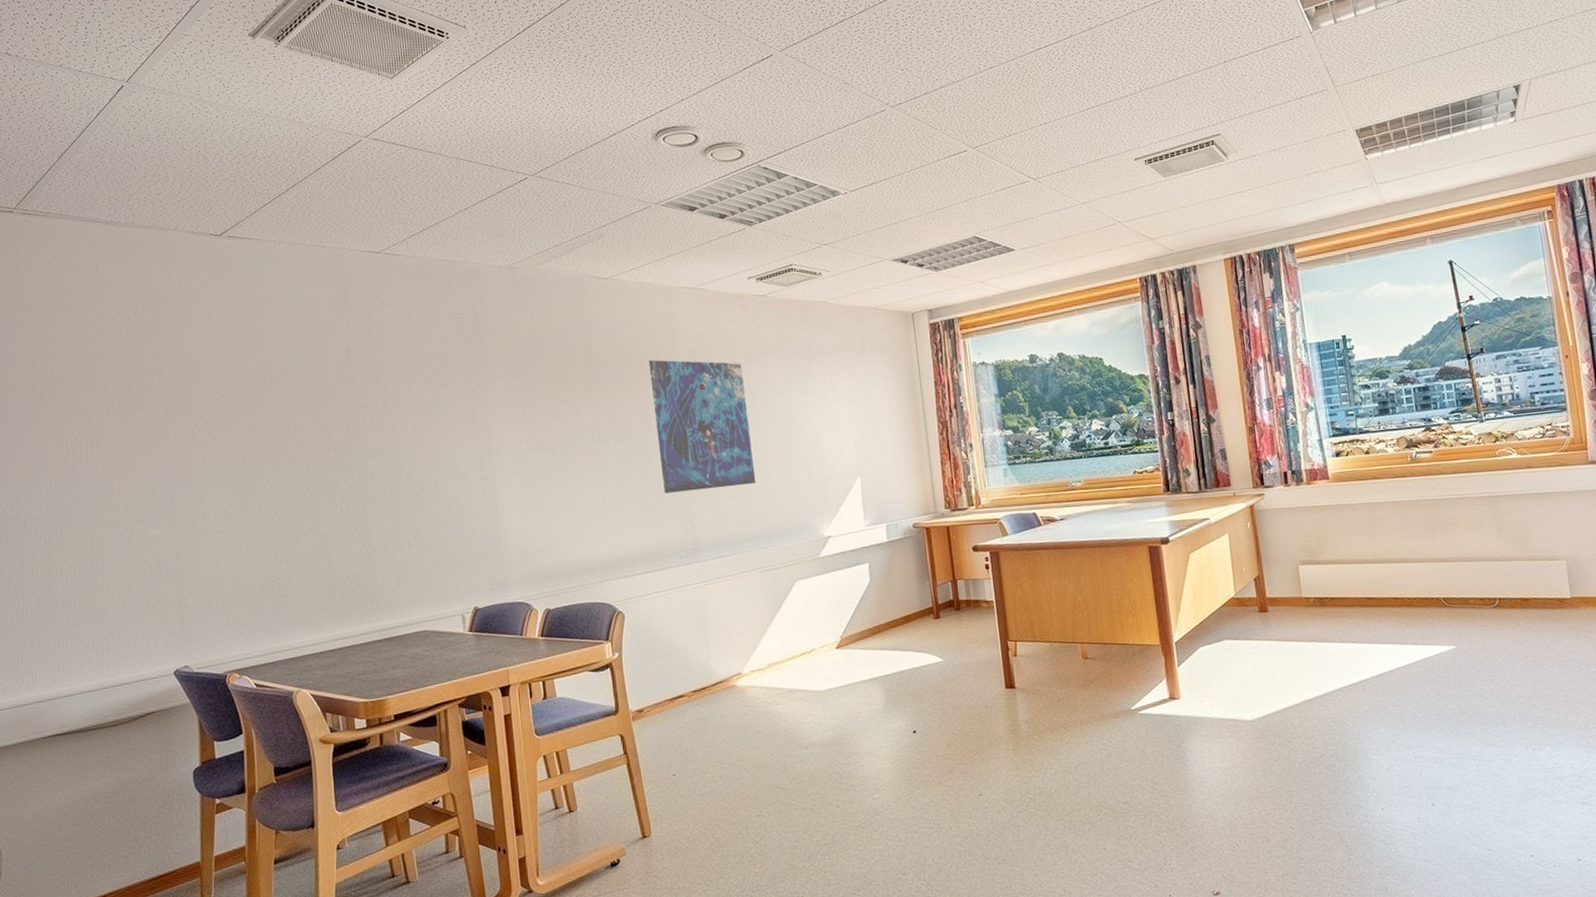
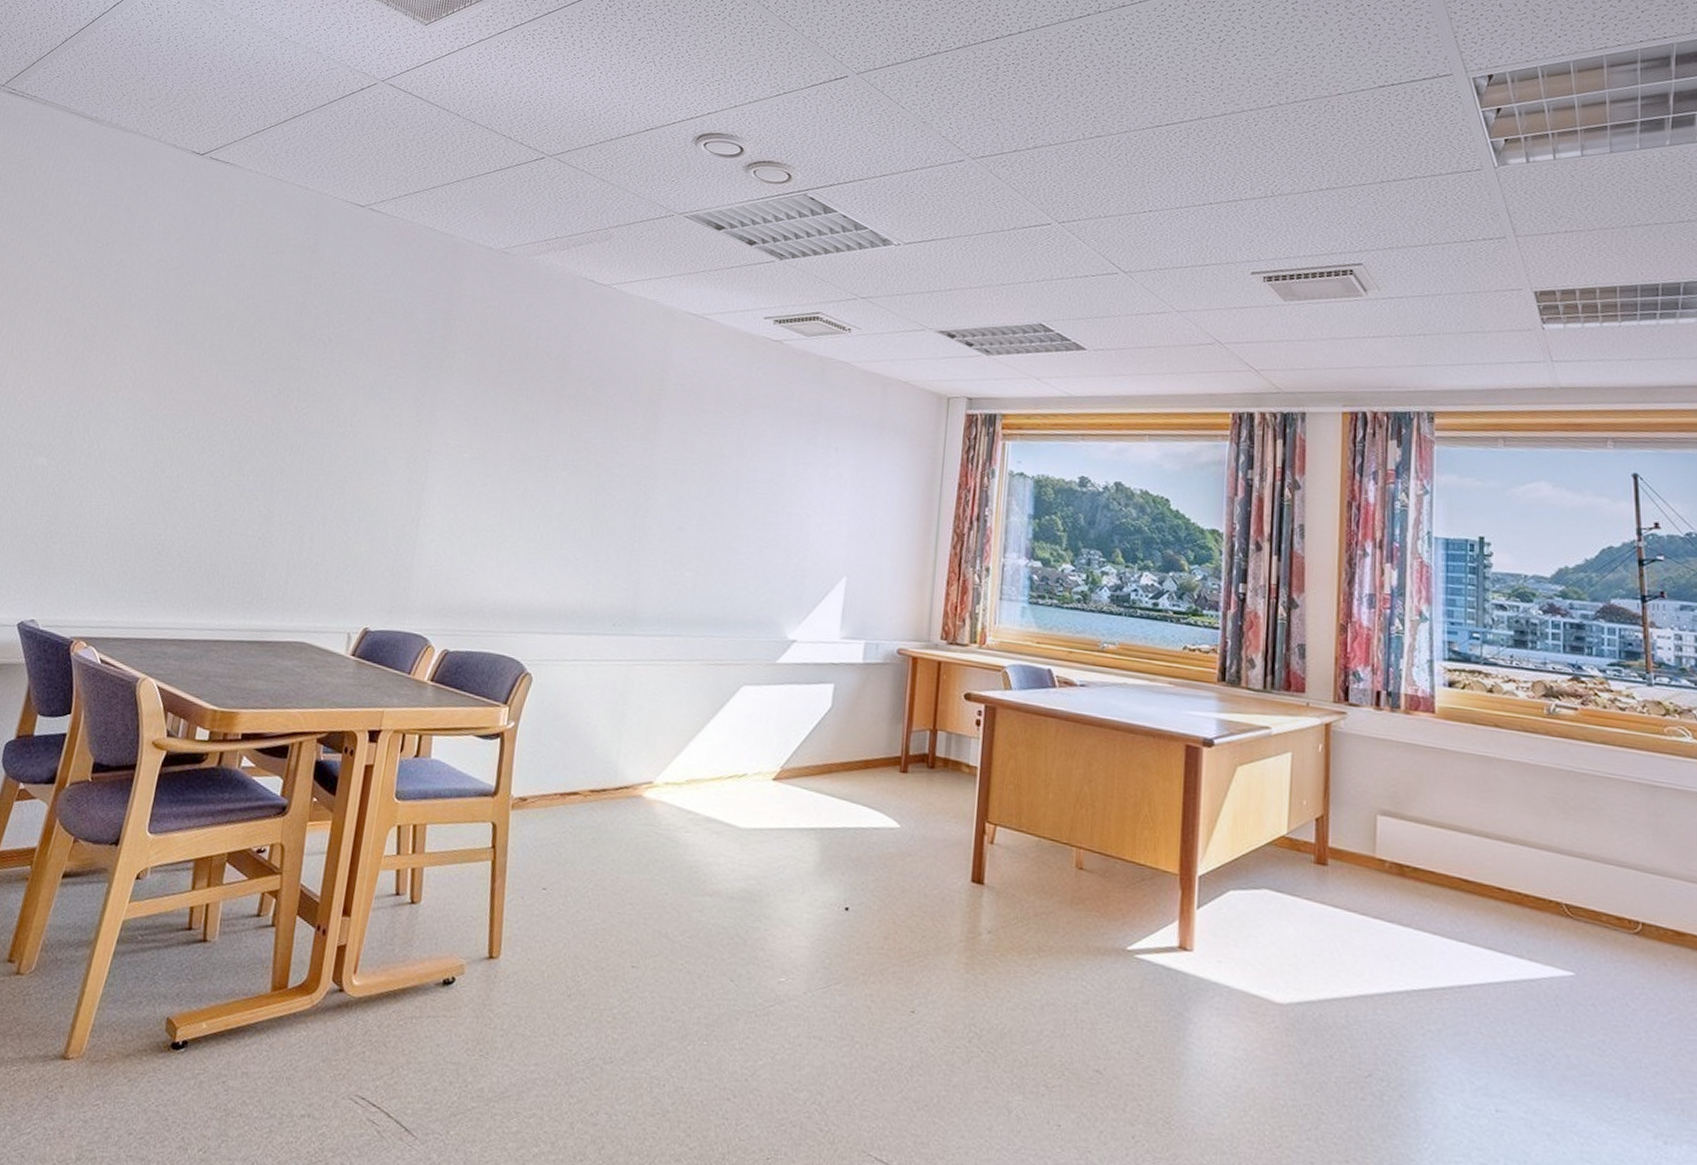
map: present [648,359,756,494] -> none [612,387,736,558]

